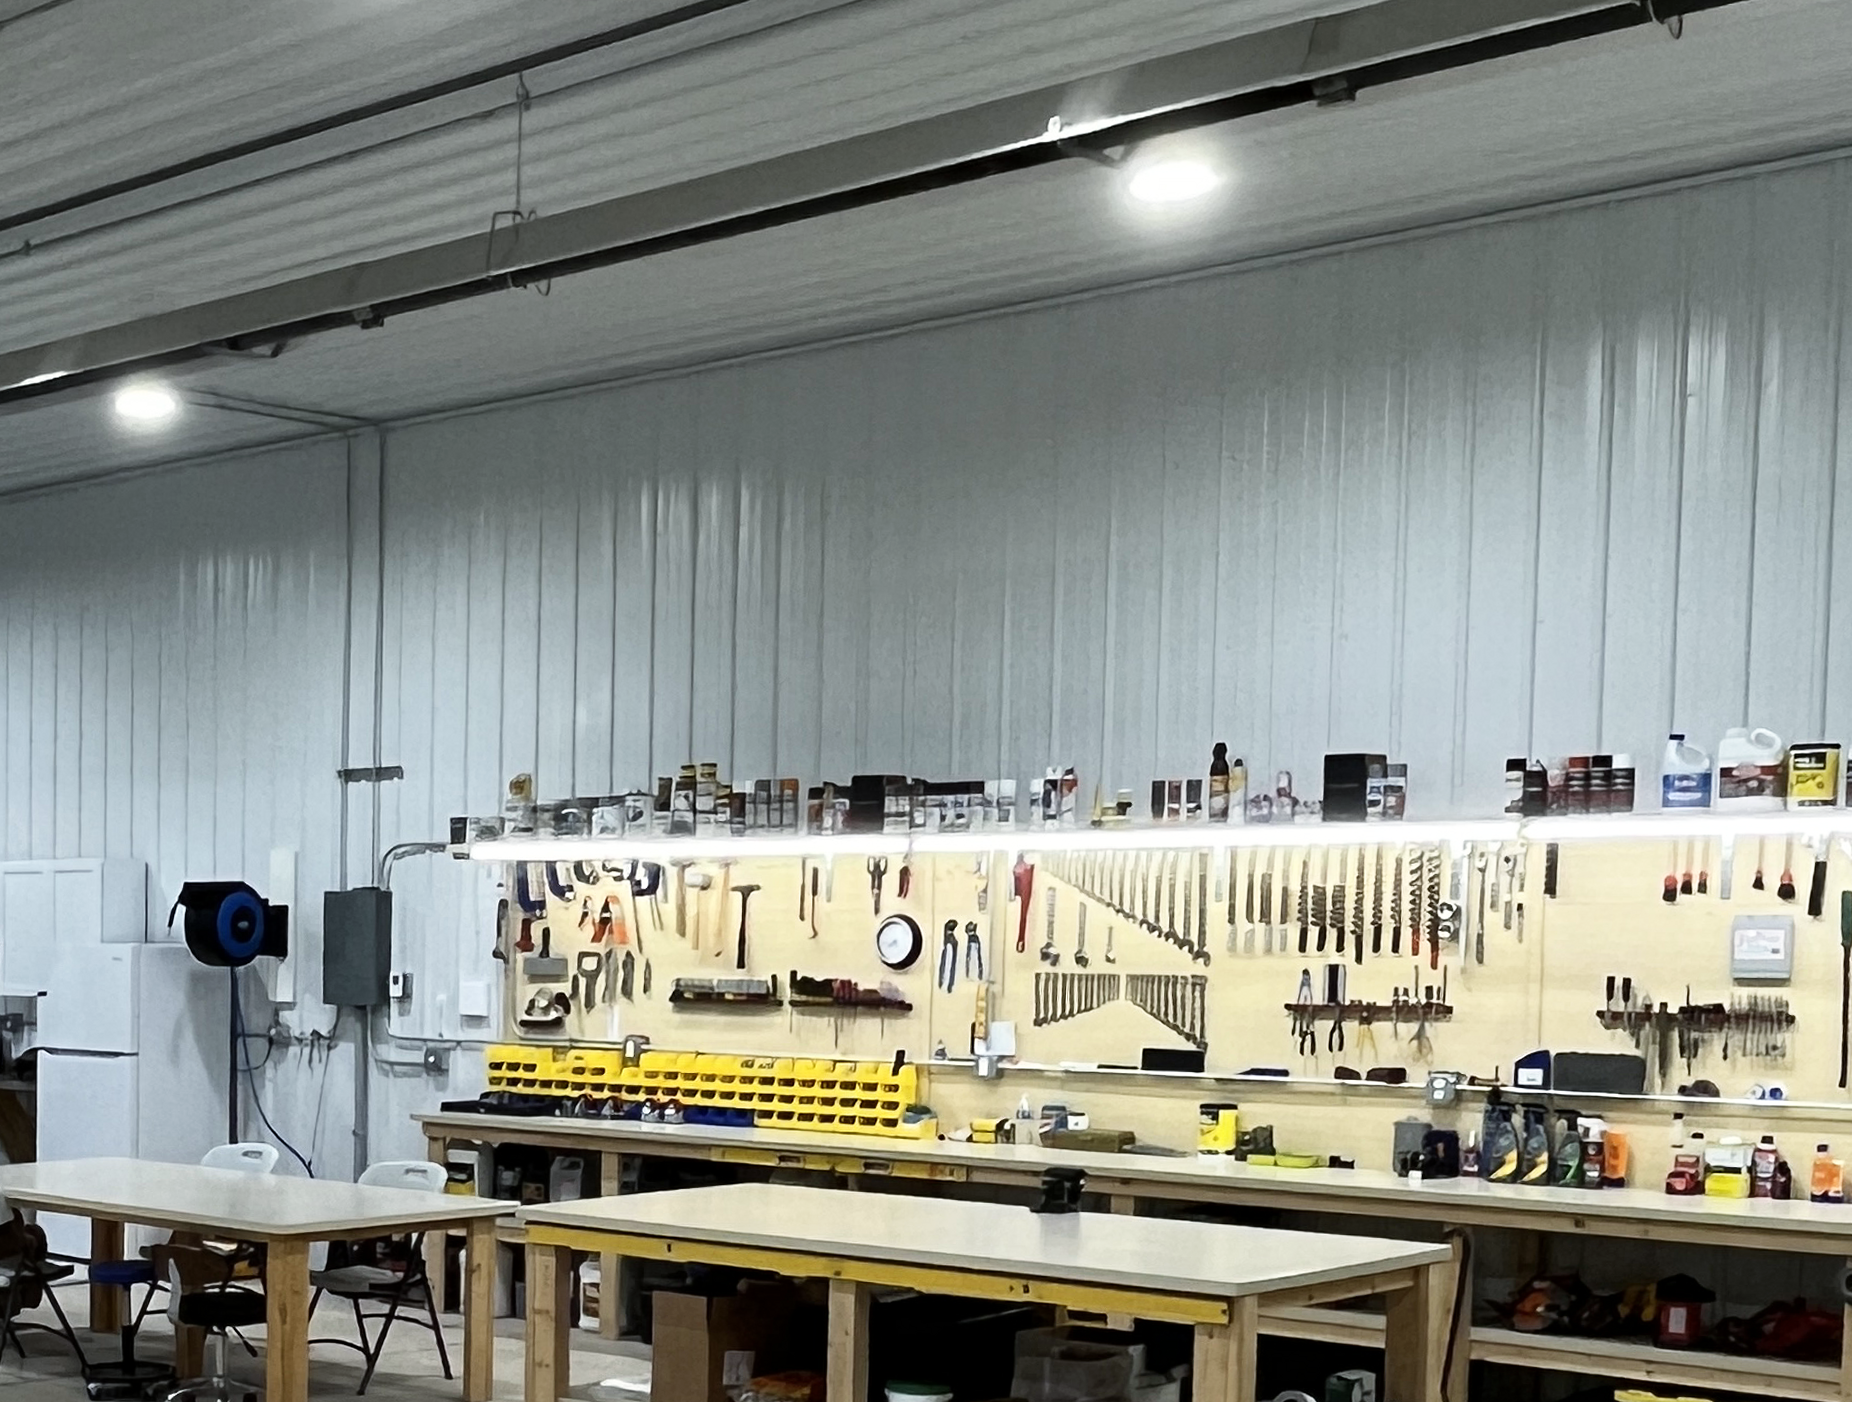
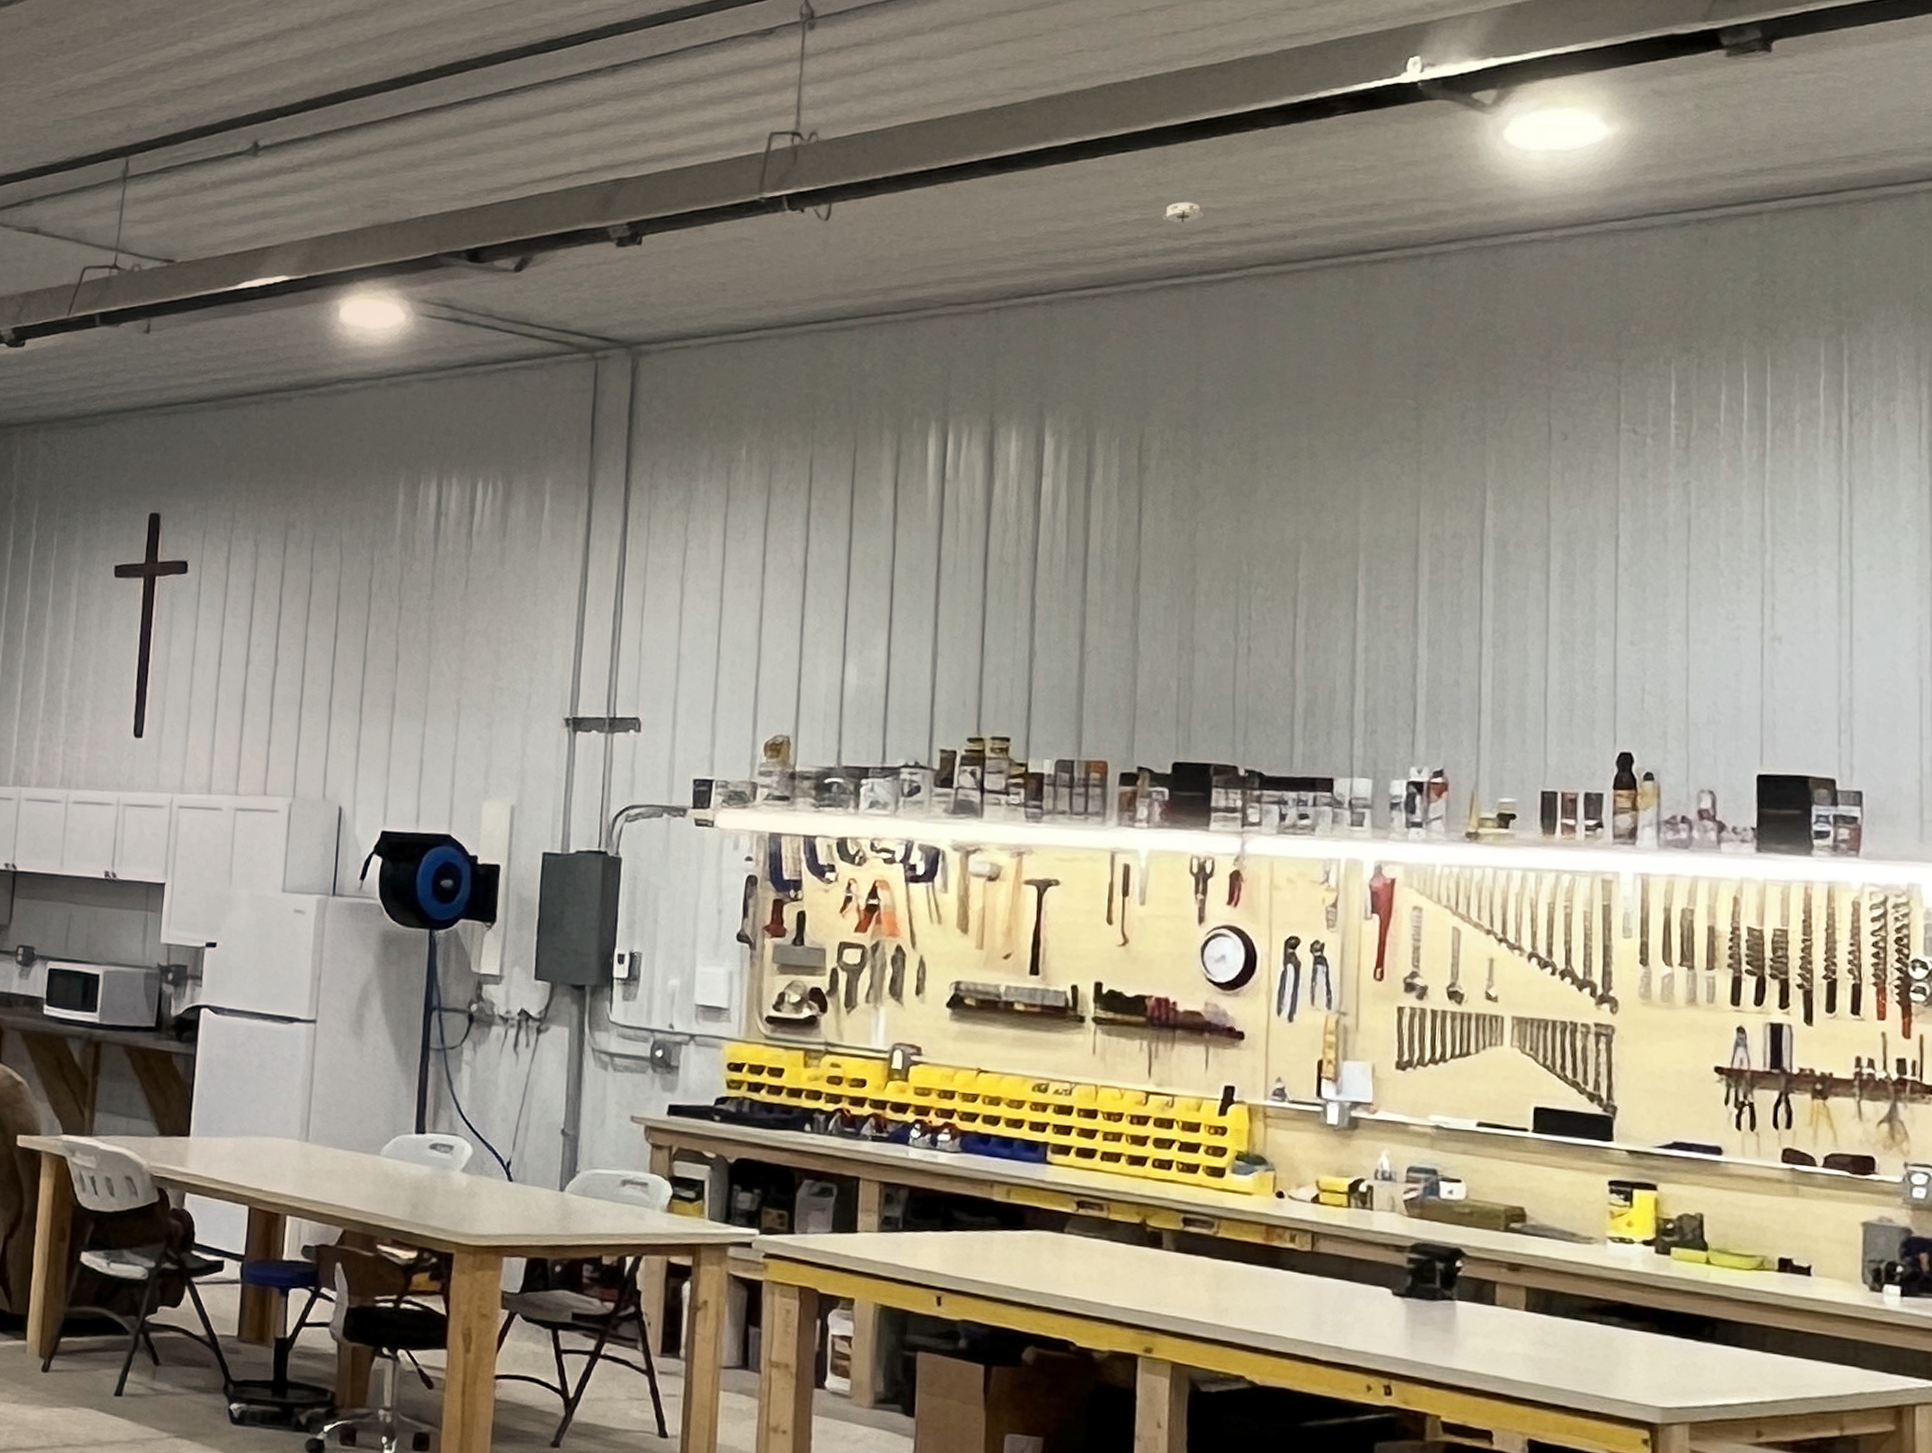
smoke detector: none [838,264,874,285] -> present [1161,202,1203,224]

